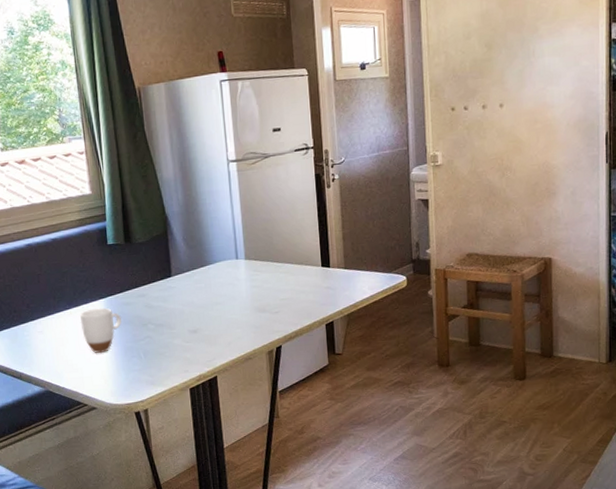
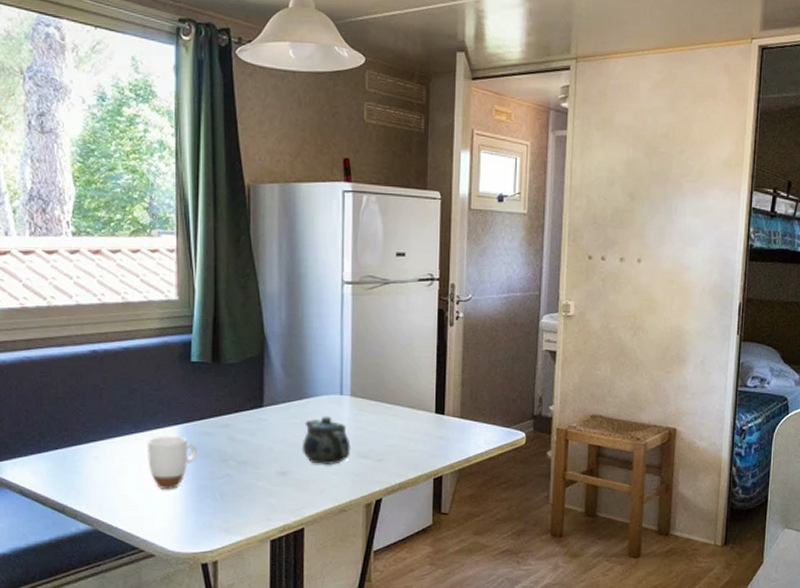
teapot: none [207,278,250,321] -> present [302,416,351,466]

